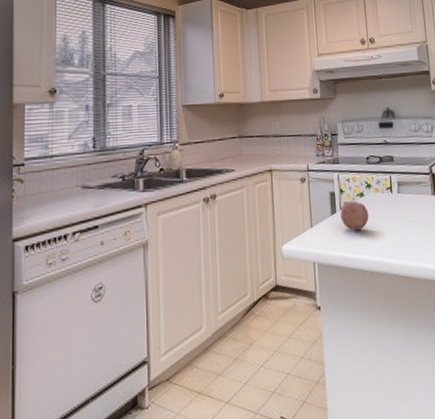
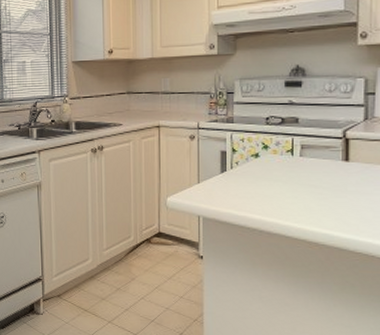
fruit: present [340,201,369,231] -> none [231,161,263,190]

